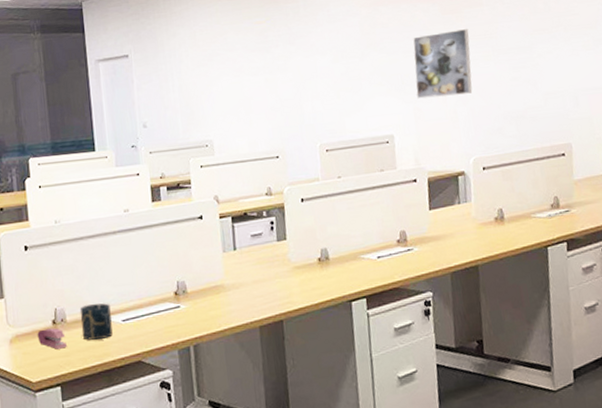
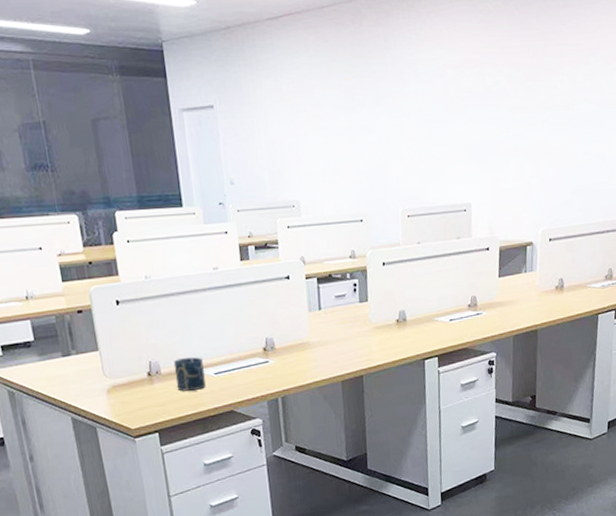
stapler: present [37,328,68,350] -> none [133,379,164,399]
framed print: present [413,29,473,99] -> none [494,99,548,168]

